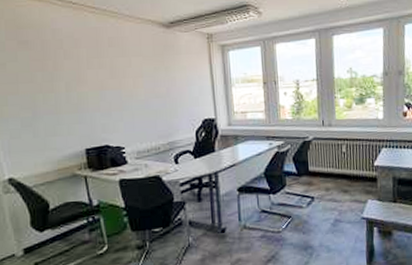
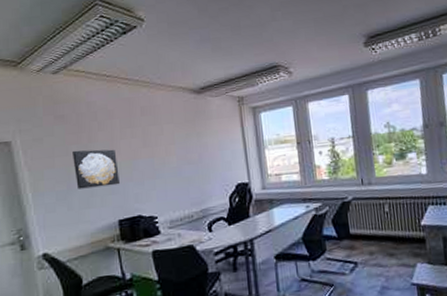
wall art: none [37,77,86,117] -> present [72,149,120,189]

